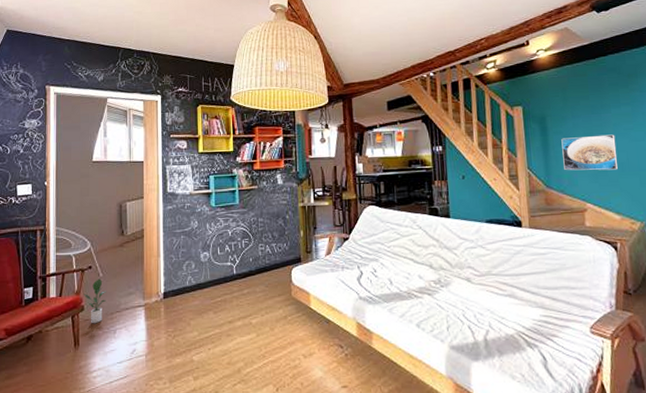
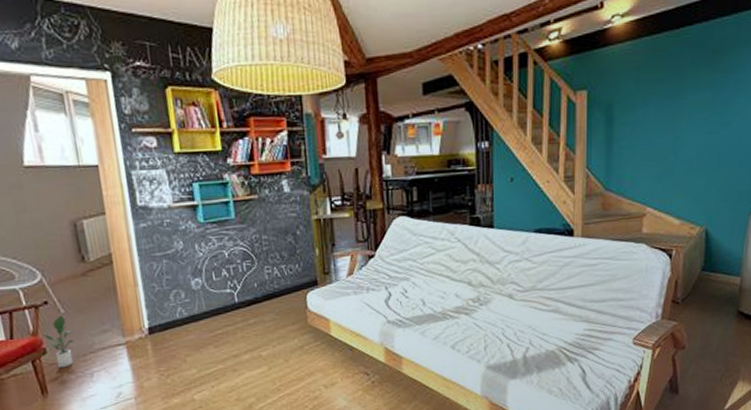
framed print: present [561,134,618,171] -> none [627,126,688,170]

